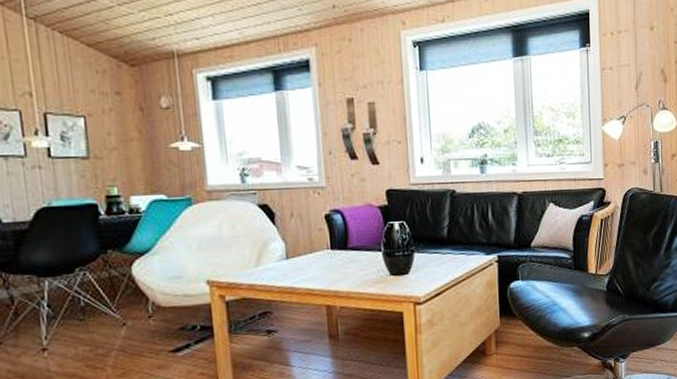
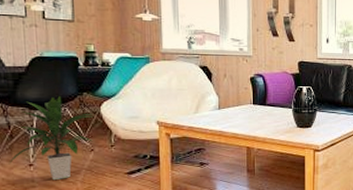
indoor plant: none [14,257,124,367] -> present [8,96,93,180]

